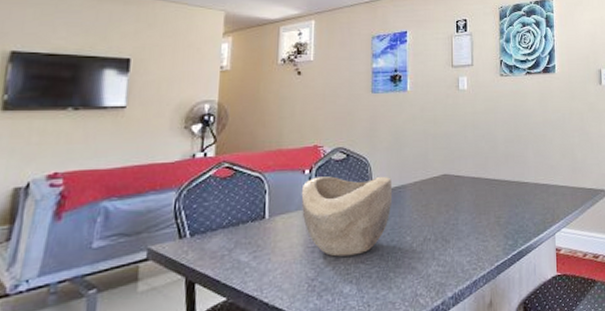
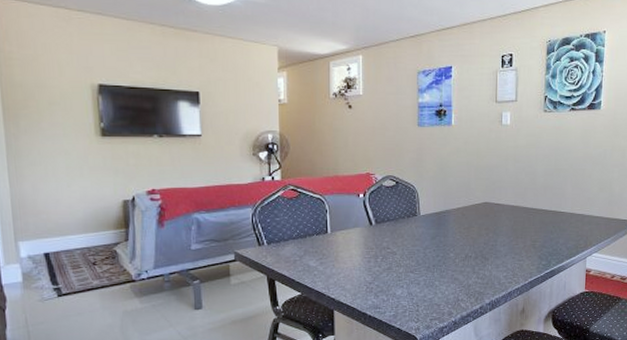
decorative bowl: present [301,176,392,257] -> none [357,200,437,266]

